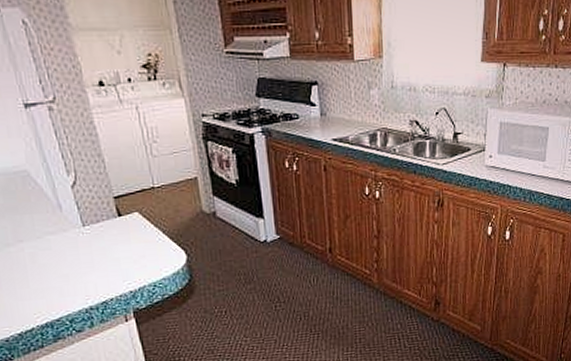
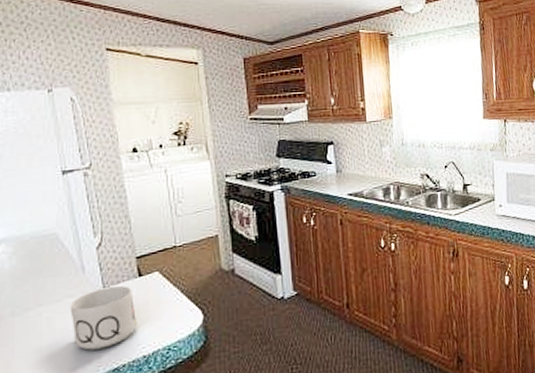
mug: none [51,225,121,285] -> present [70,286,137,350]

